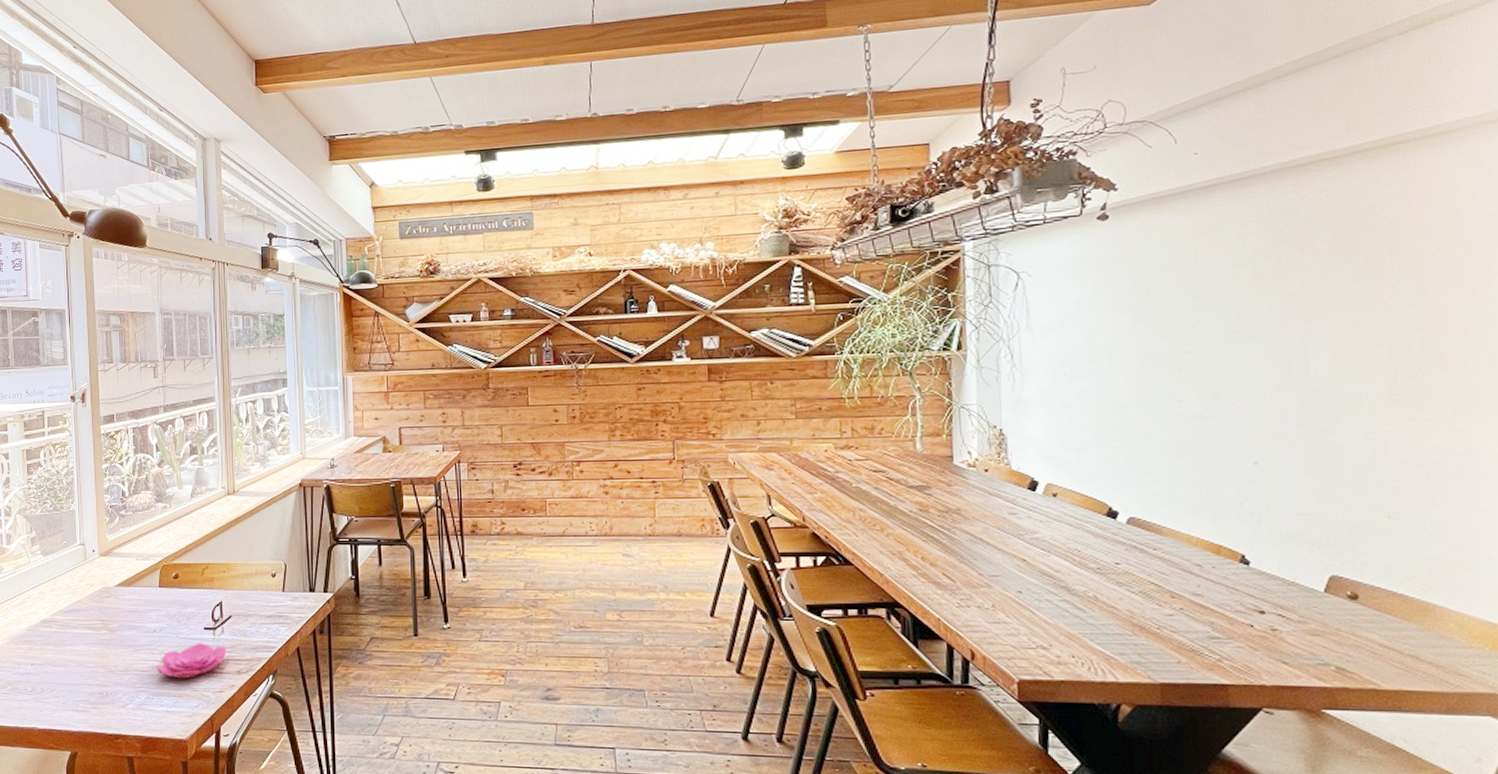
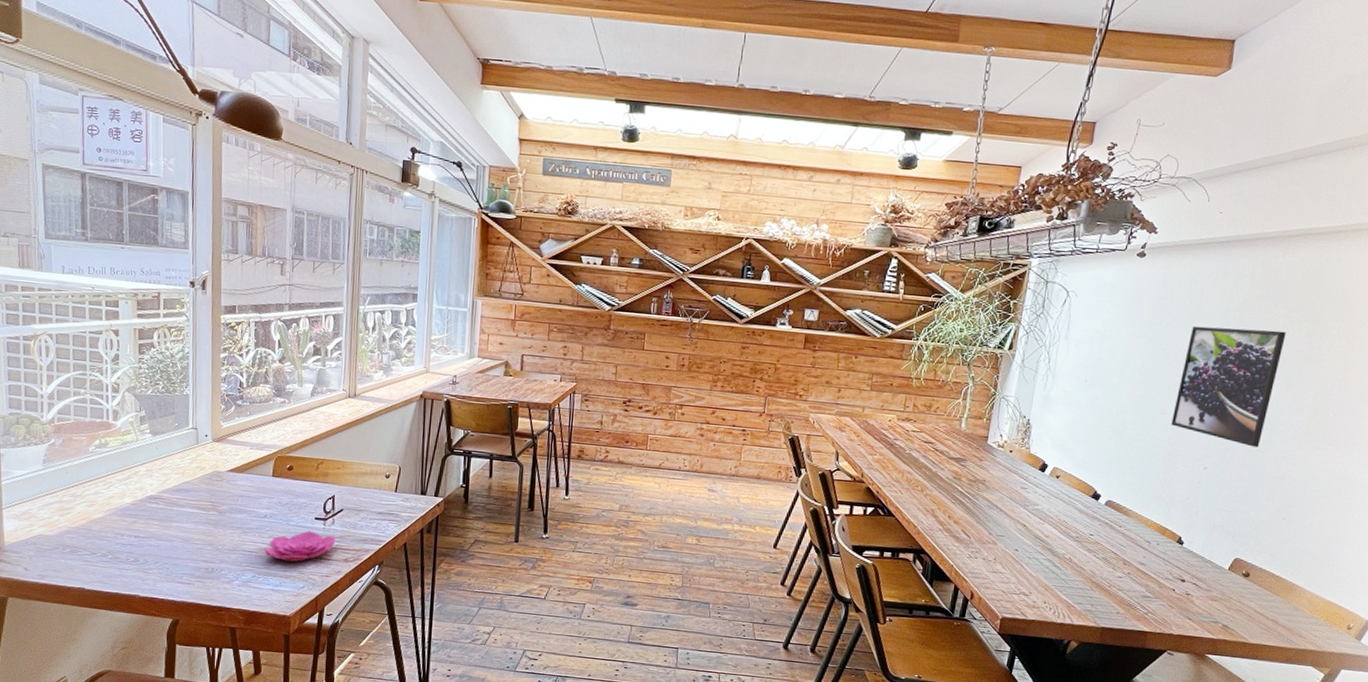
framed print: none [1191,280,1326,429] -> present [1171,326,1286,448]

